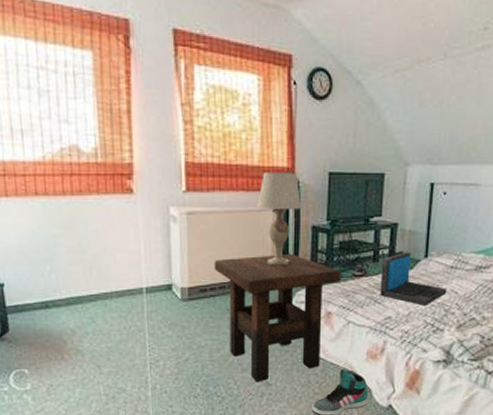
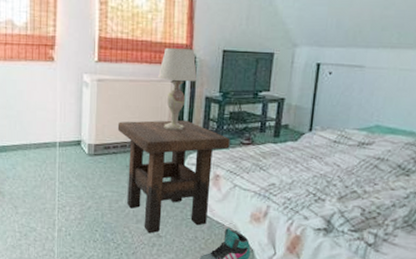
laptop: present [380,252,447,306] -> none [265,125,330,176]

